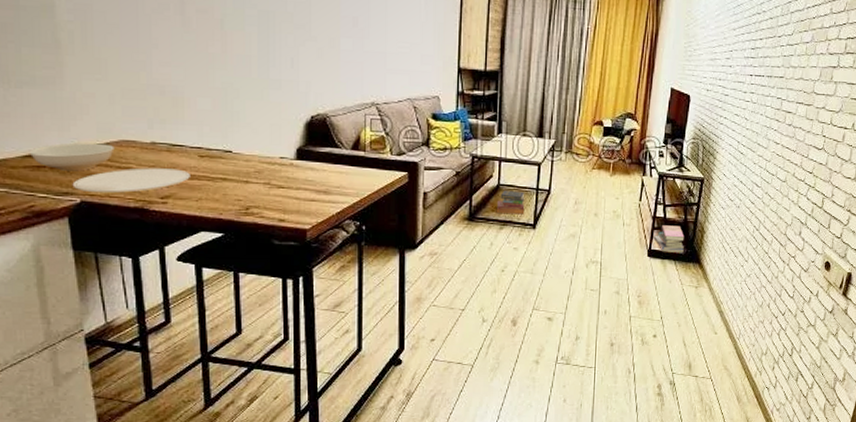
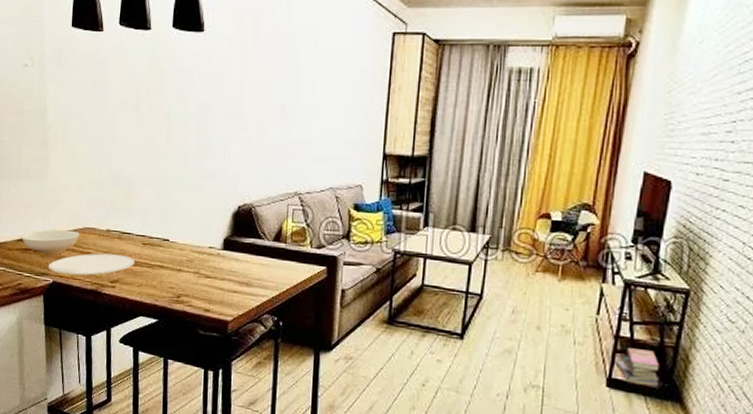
books: present [496,190,525,215] -> none [418,291,453,322]

